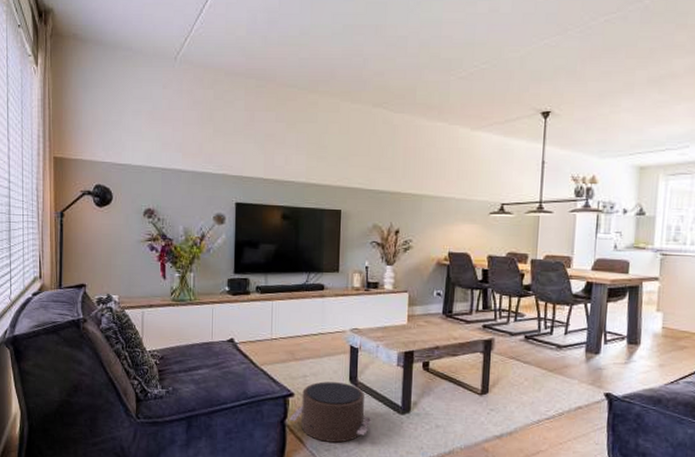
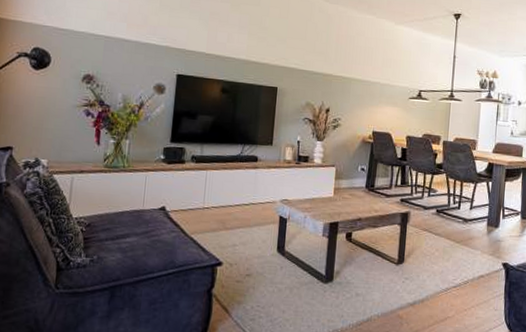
pouf: present [289,381,371,443] -> none [216,251,296,312]

